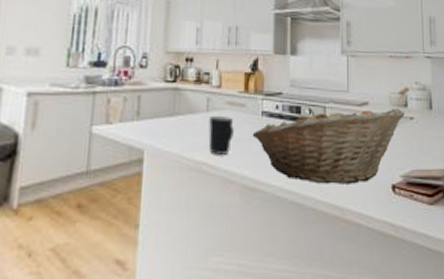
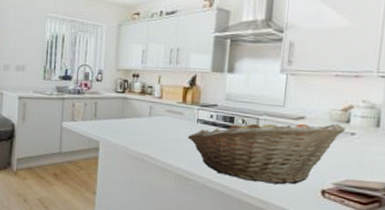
mug: present [208,116,234,155] -> none [150,120,172,151]

